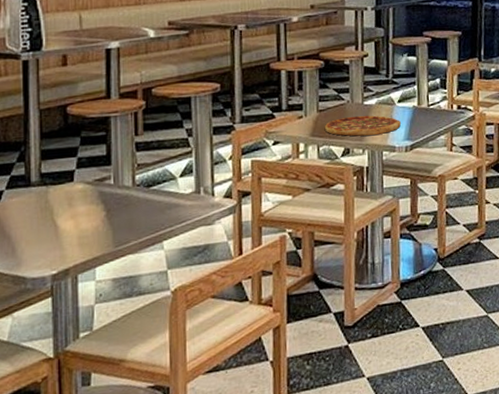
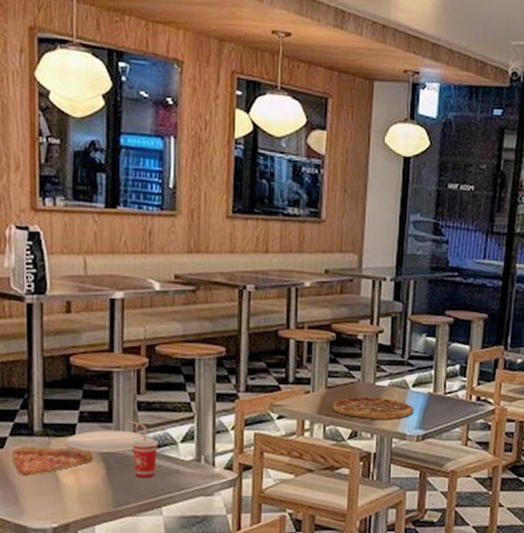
pizza slice: none [9,194,92,227] -> present [12,446,93,476]
plate: none [63,171,149,197] -> present [65,430,150,453]
beverage cup: none [125,161,157,216] -> present [126,420,158,478]

